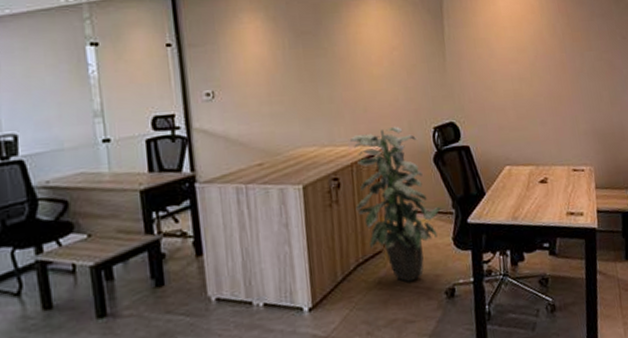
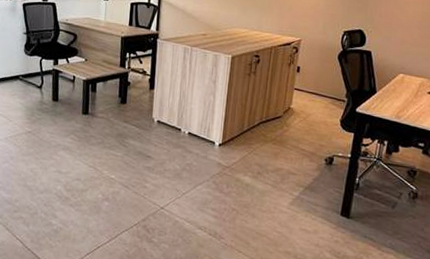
indoor plant: present [349,126,442,282] -> none [268,24,337,145]

